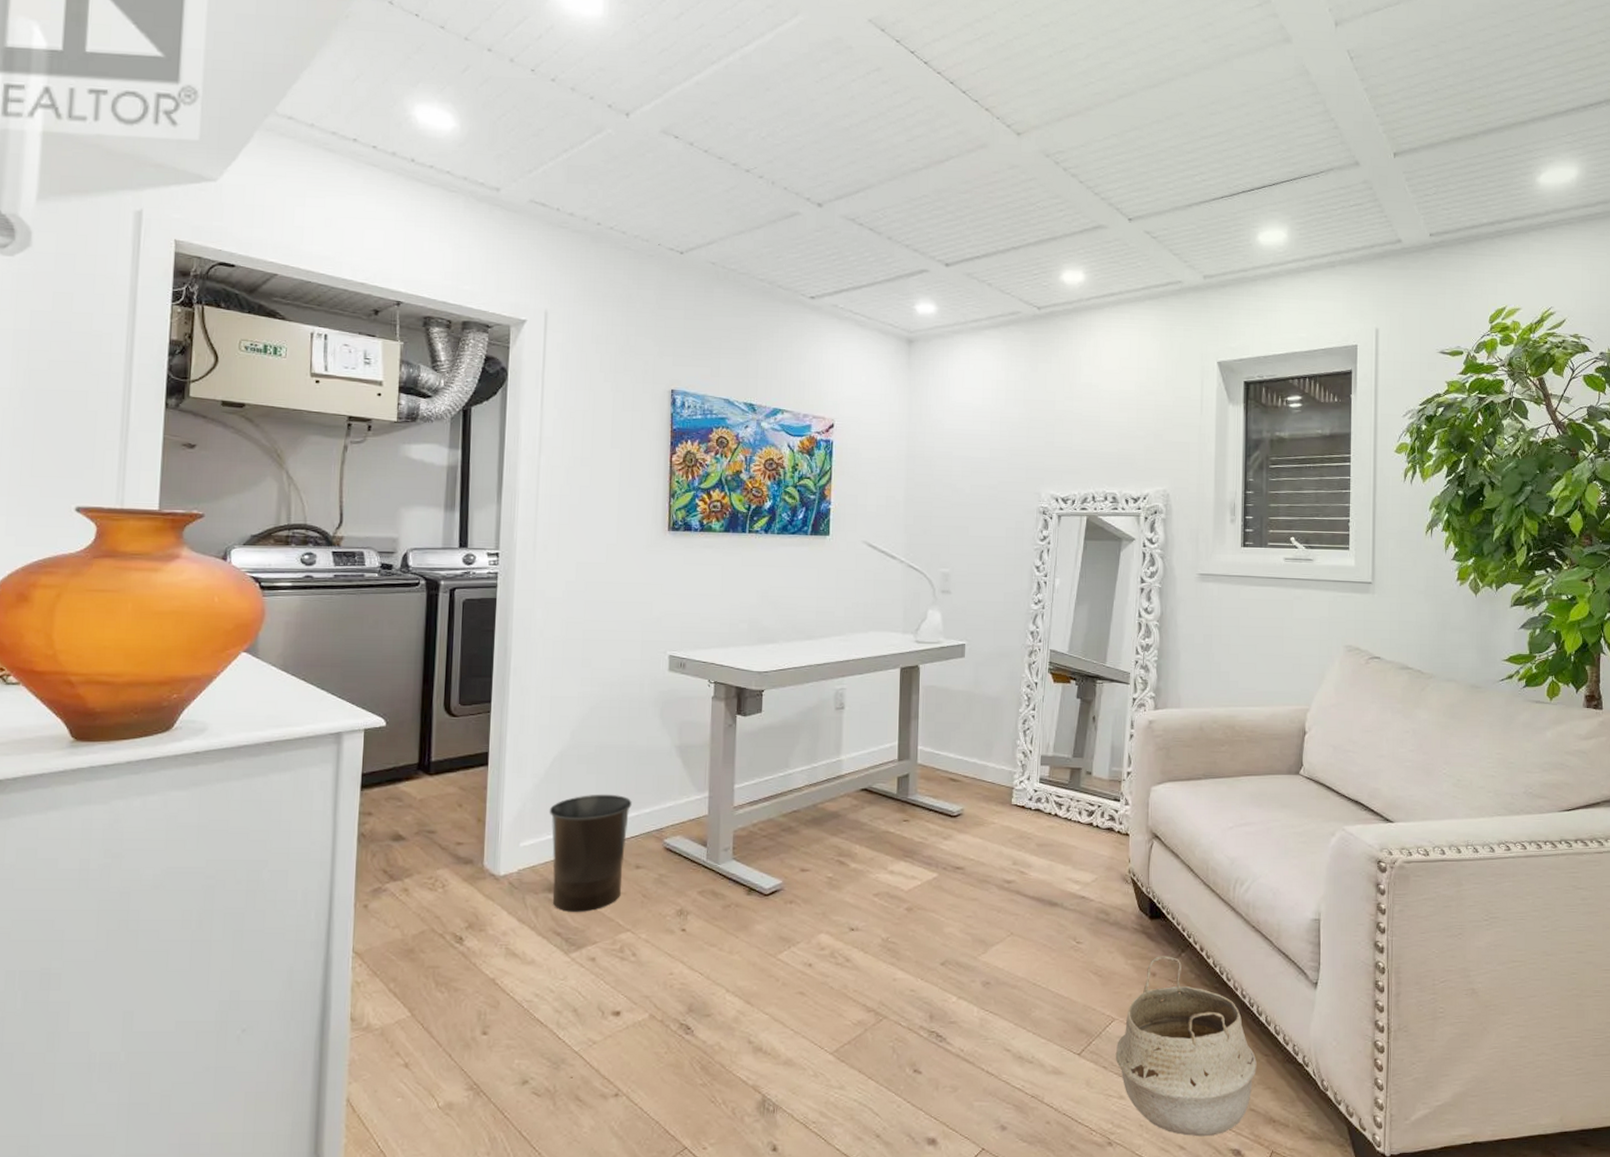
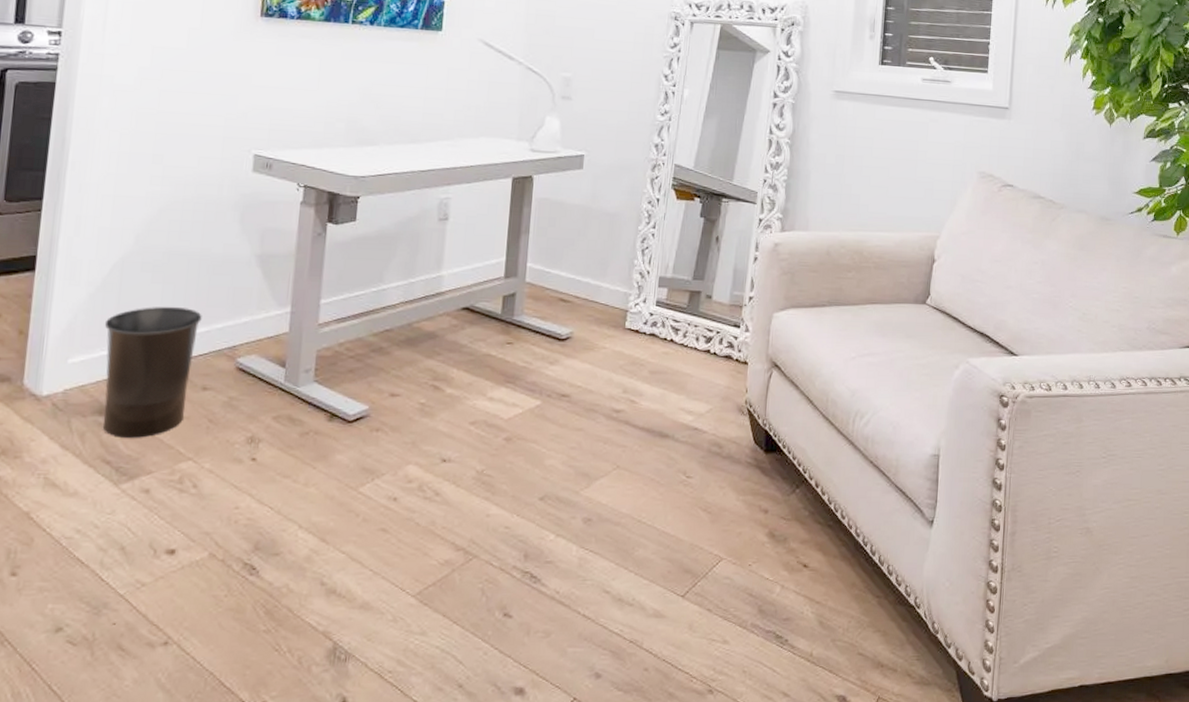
woven basket: present [1115,956,1257,1137] -> none [721,492,868,683]

